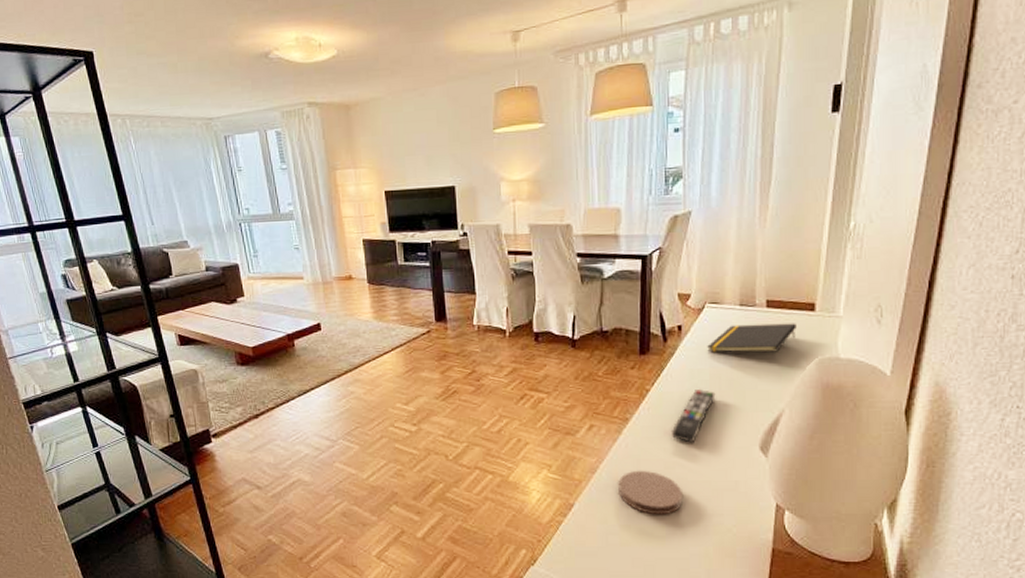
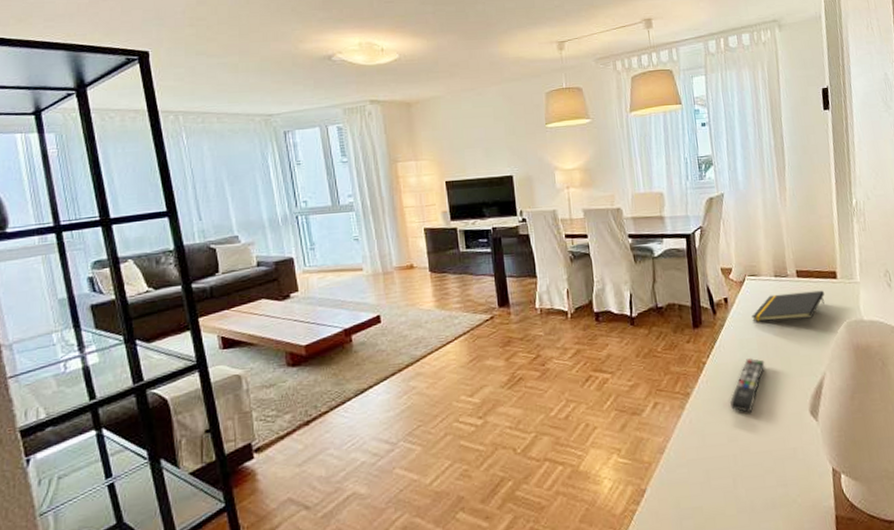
coaster: present [618,470,682,515] -> none [686,445,749,493]

